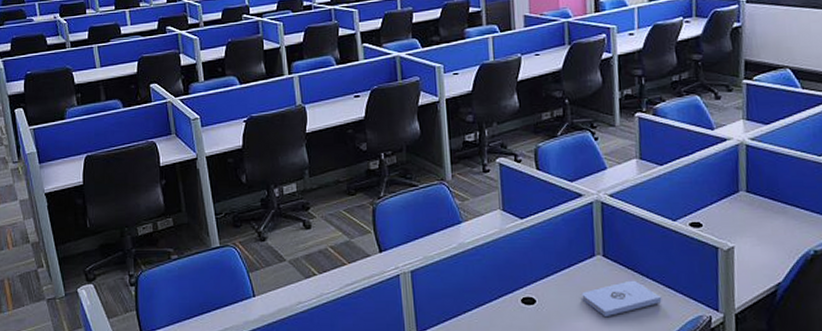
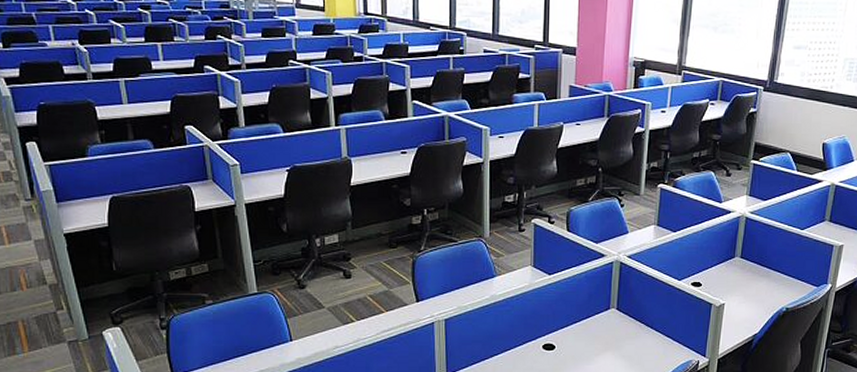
notepad: present [581,280,662,316] -> none [595,330,661,360]

